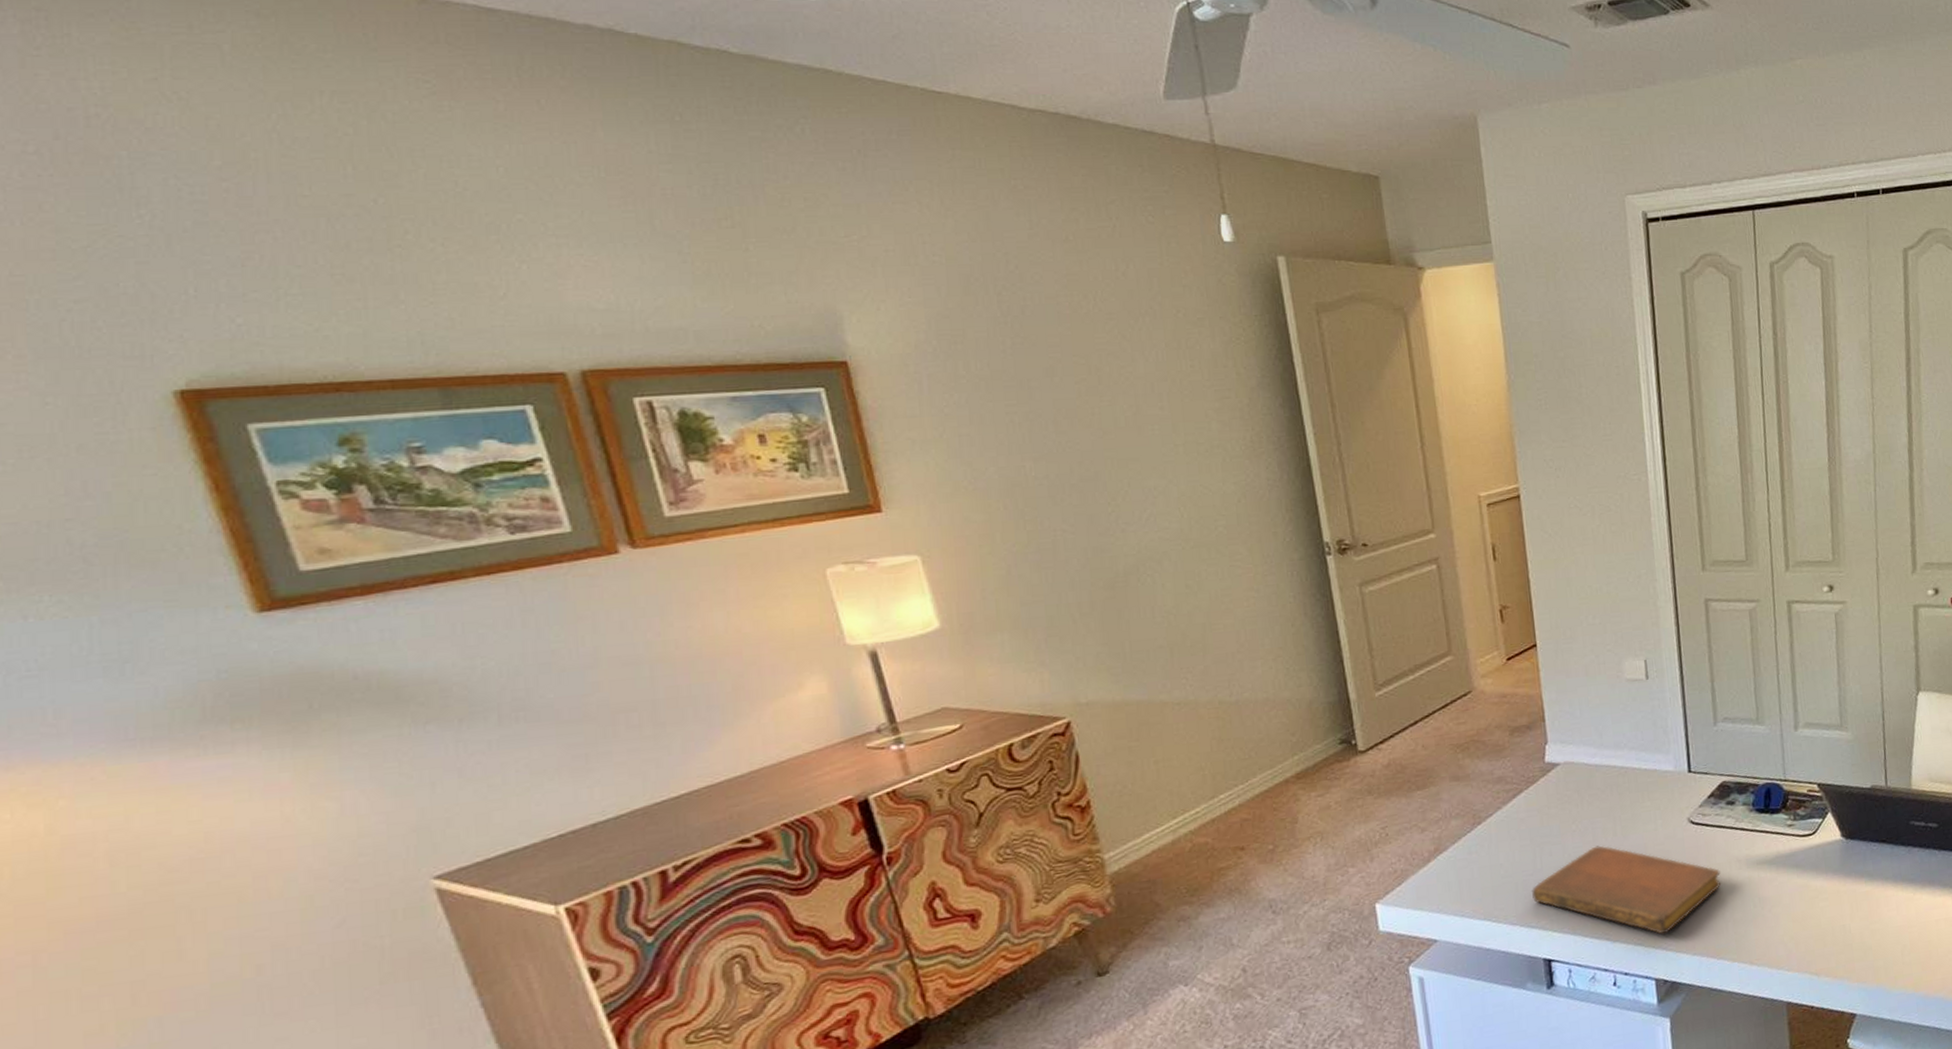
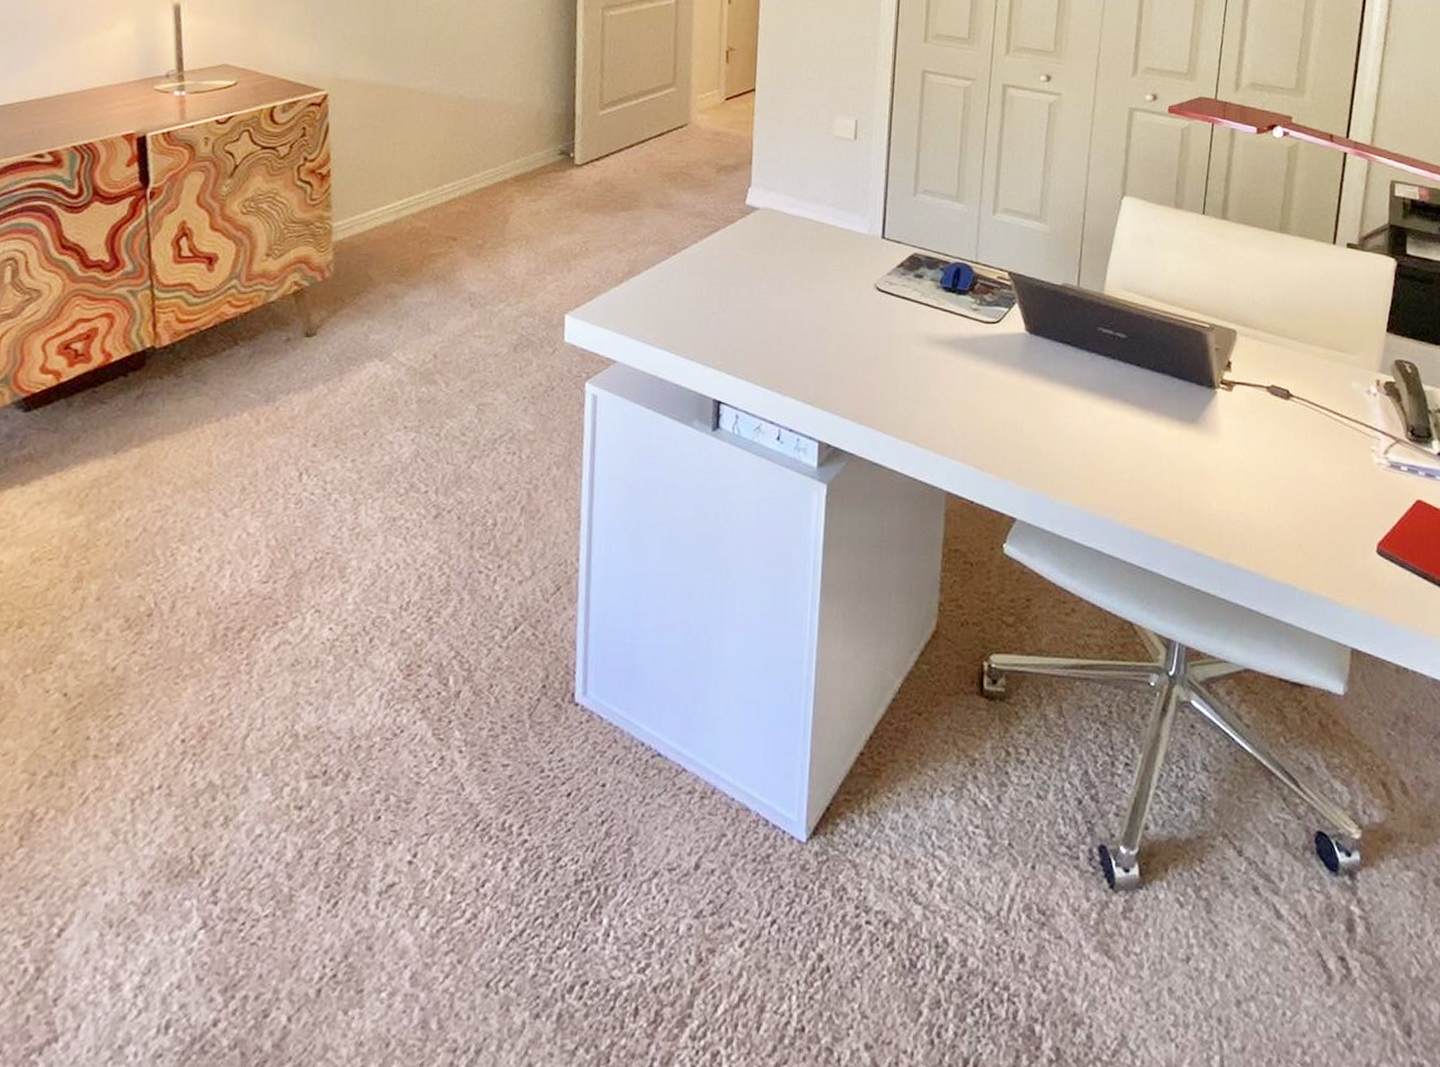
notebook: present [1532,845,1721,935] -> none [713,296,899,397]

